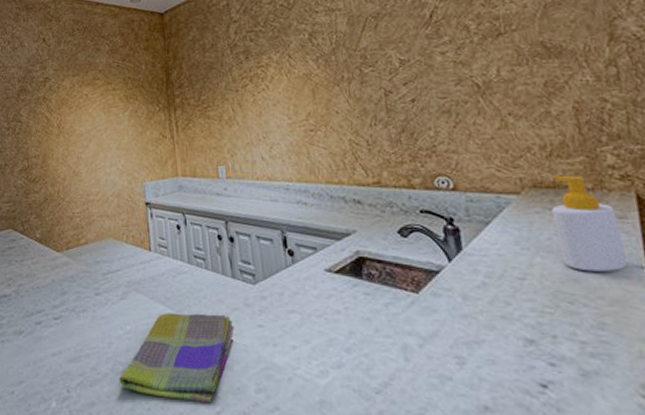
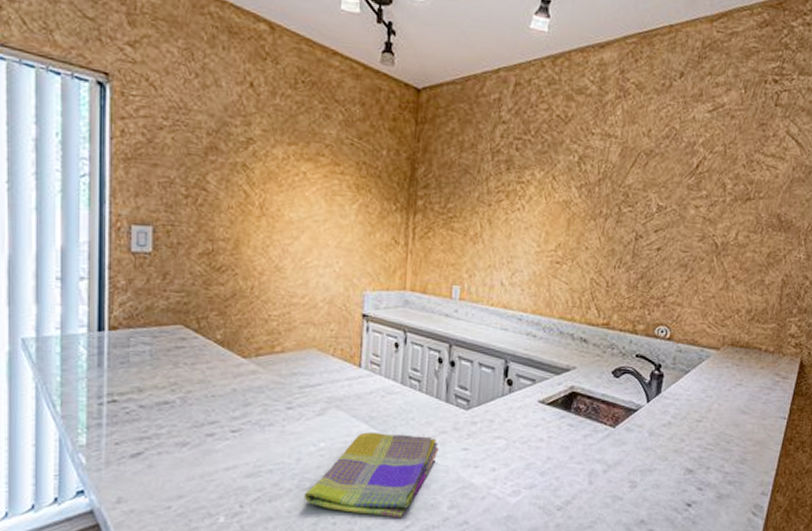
soap bottle: present [551,175,629,272] -> none [734,337,783,420]

